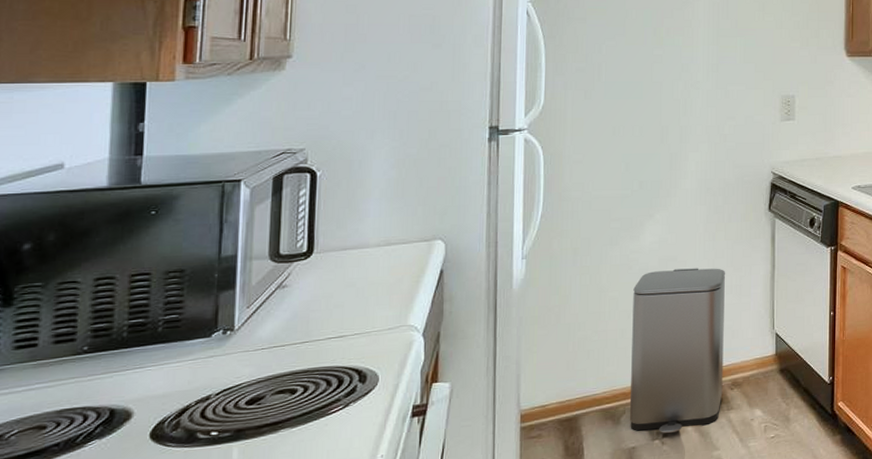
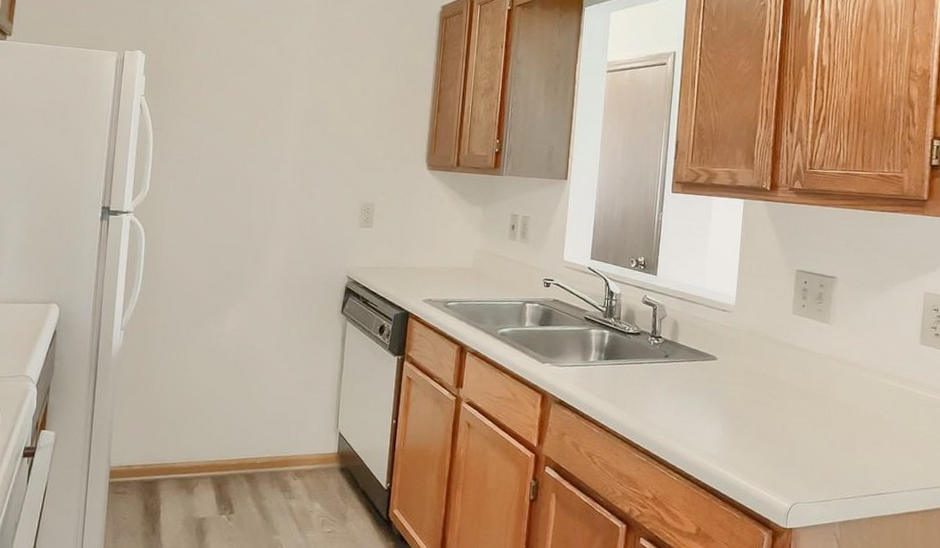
pedal bin: present [629,268,726,434] -> none [201,357,297,511]

